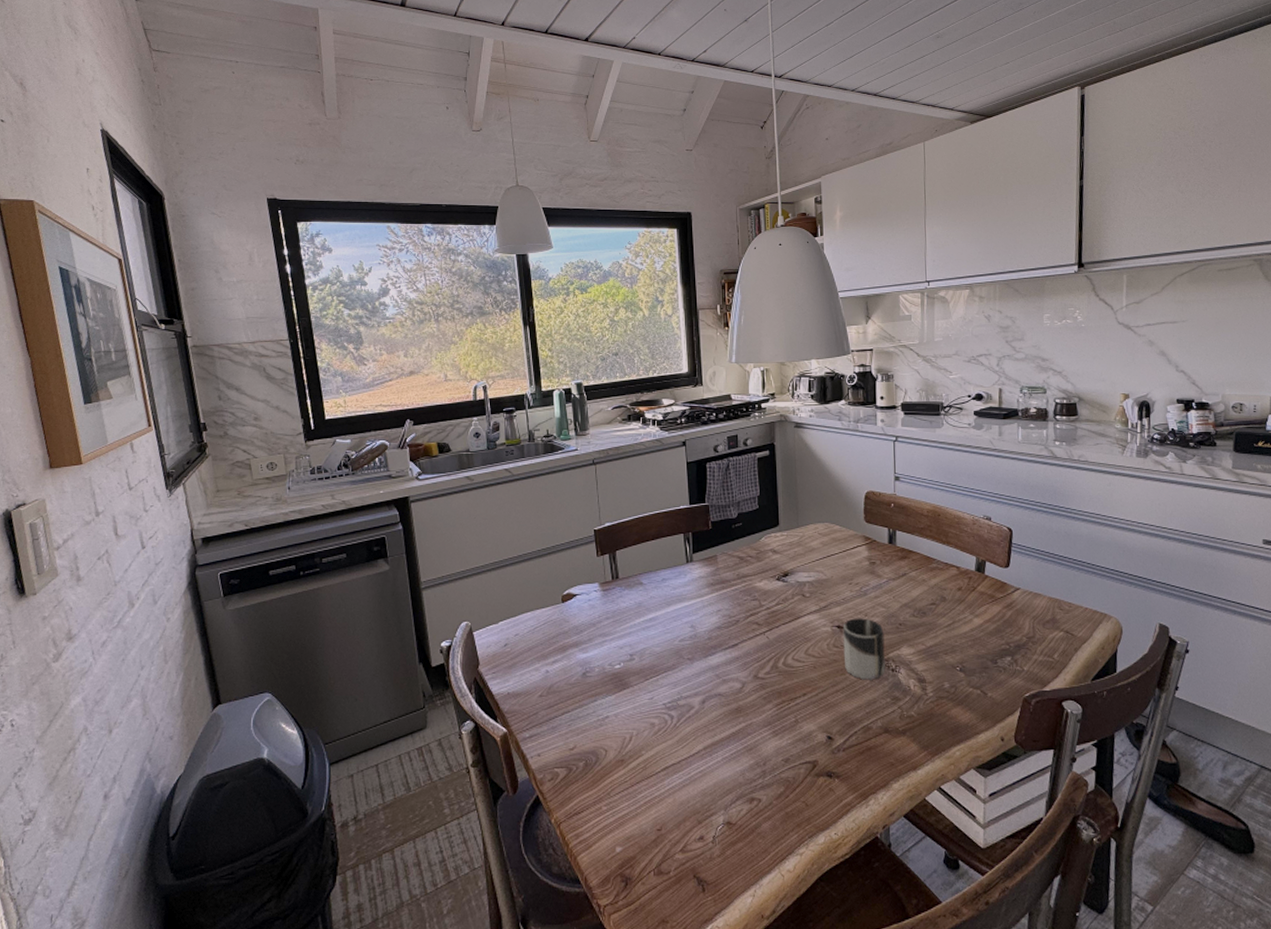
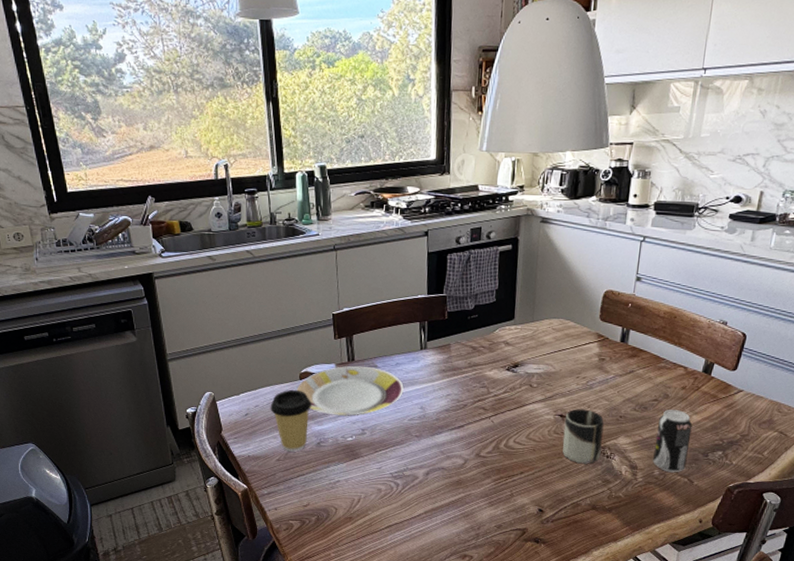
coffee cup: none [531,614,575,685] -> present [270,389,311,452]
plate: none [559,584,672,640] -> present [296,365,404,416]
beverage can: none [940,612,976,685] -> present [653,409,693,473]

